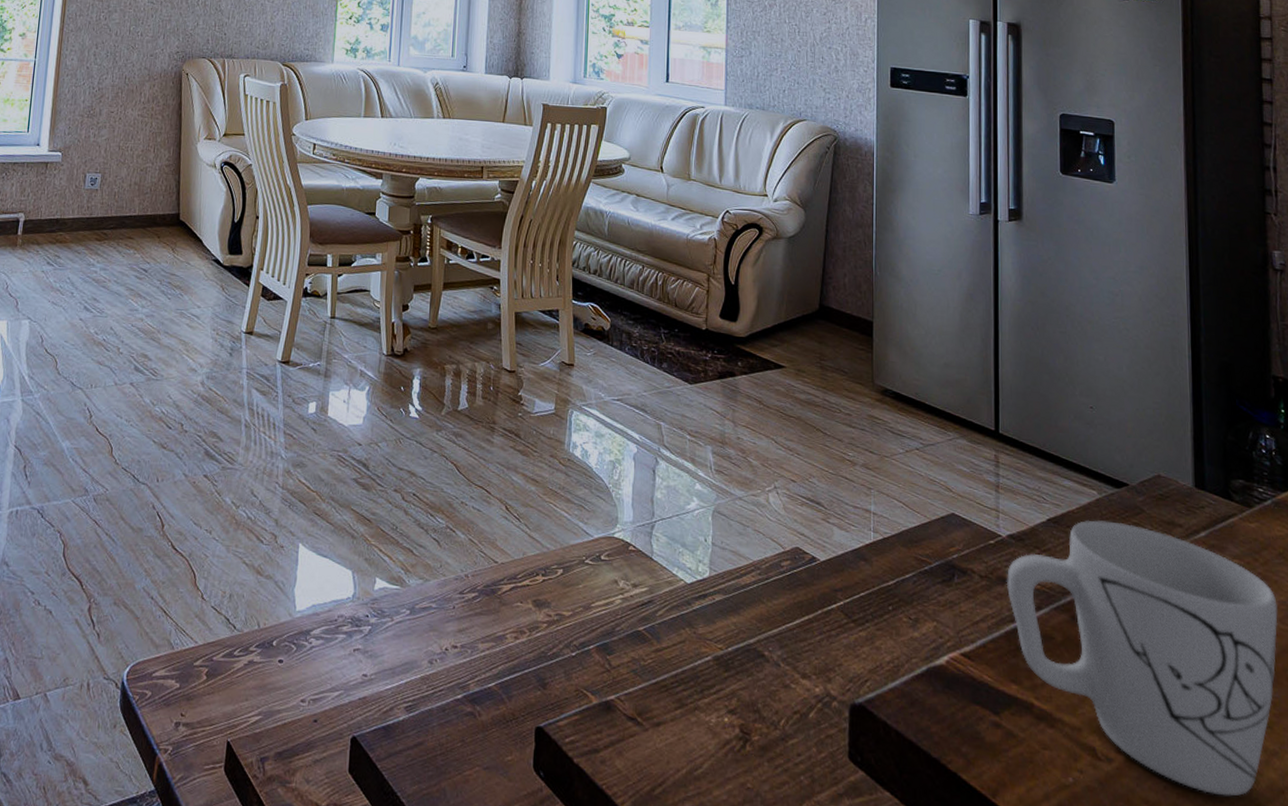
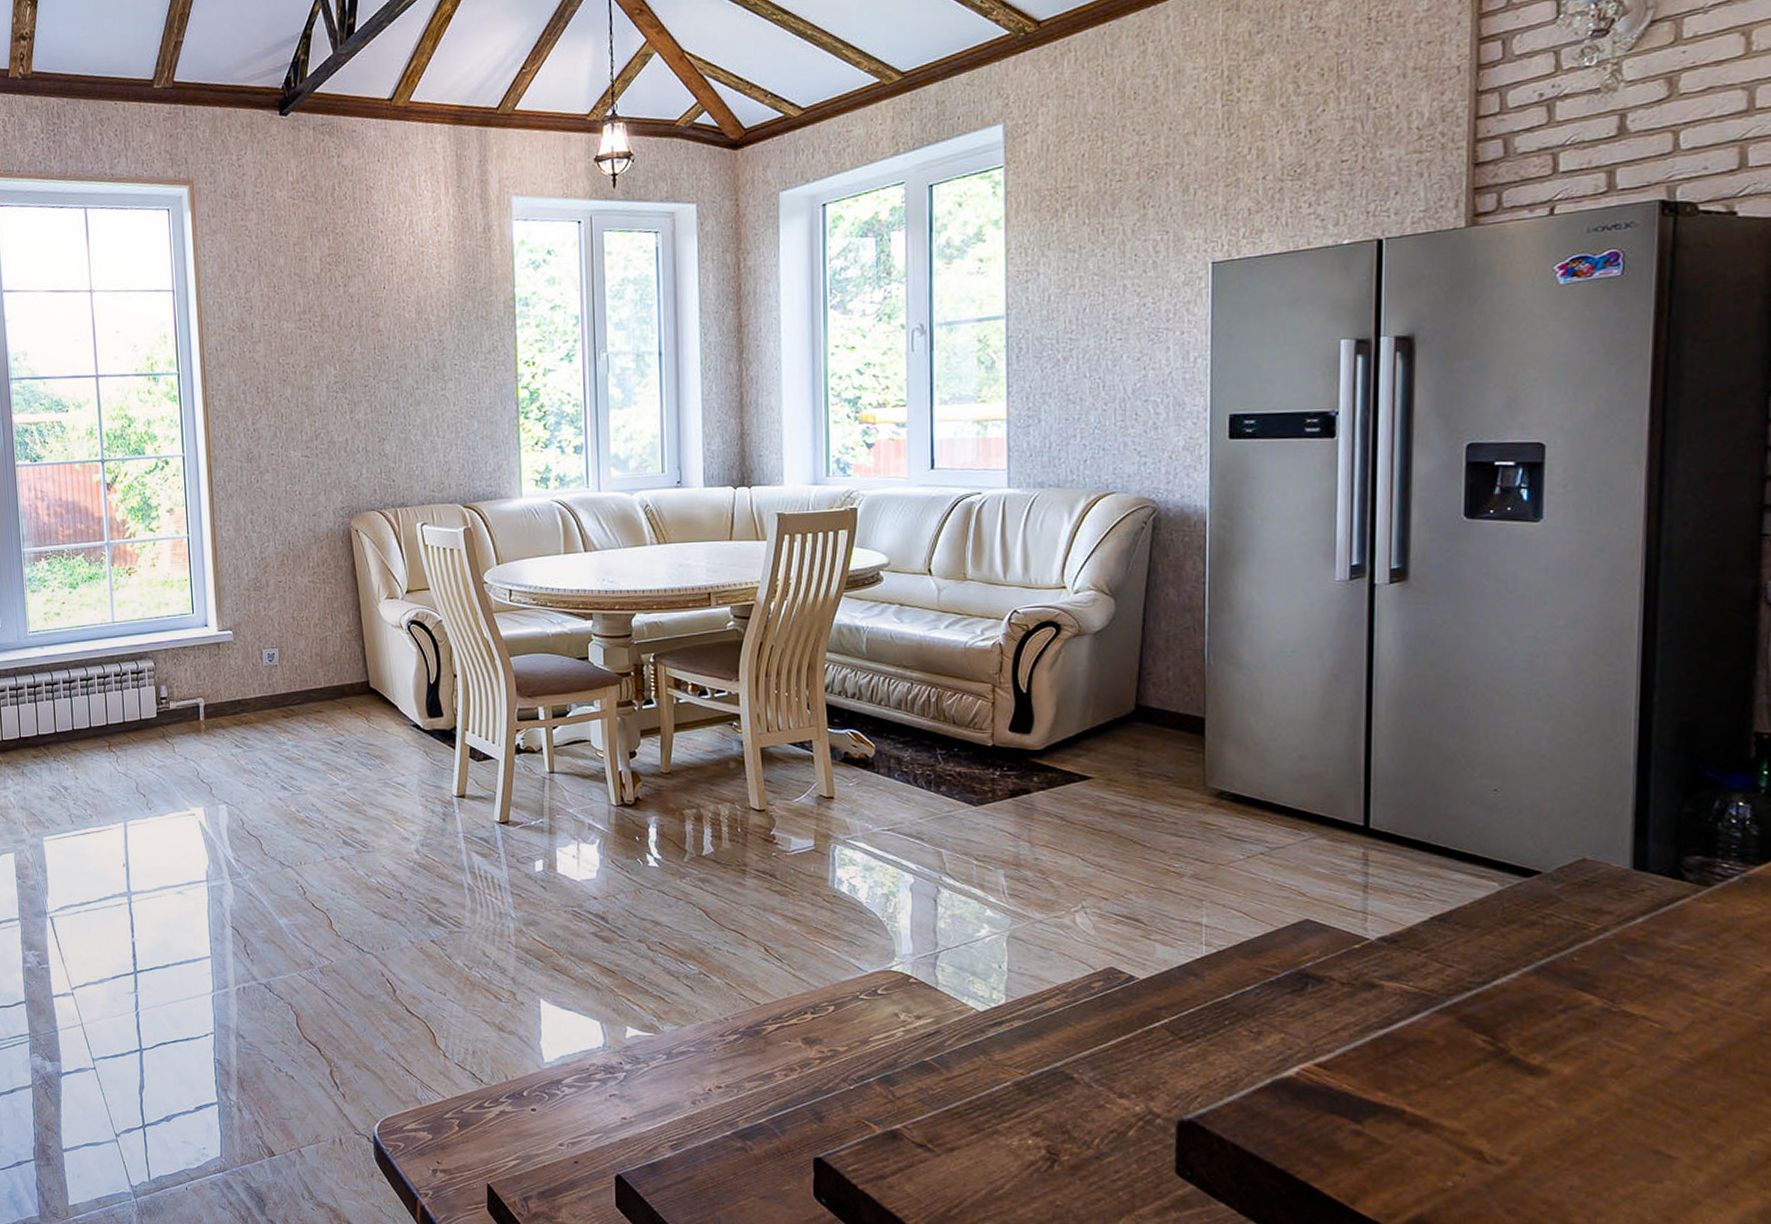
mug: present [1006,520,1278,797] -> none [1374,914,1737,1193]

